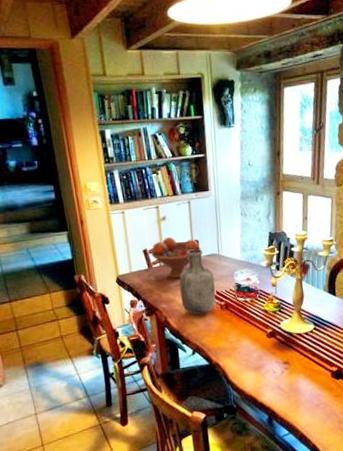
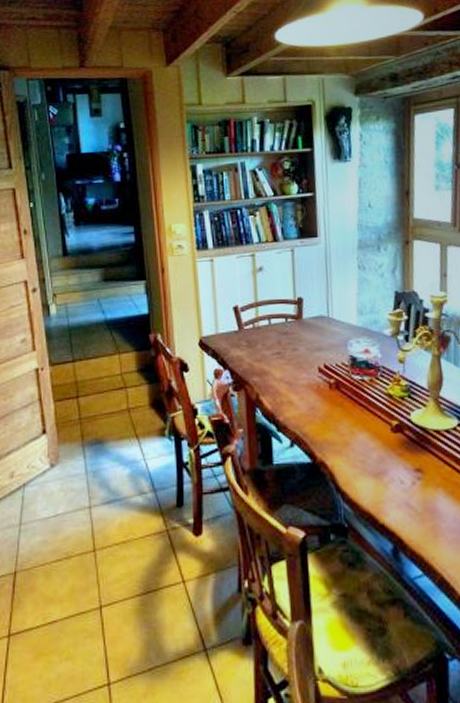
fruit bowl: present [151,236,202,279] -> none [243,291,307,345]
vase: present [179,249,216,315] -> none [277,309,323,394]

